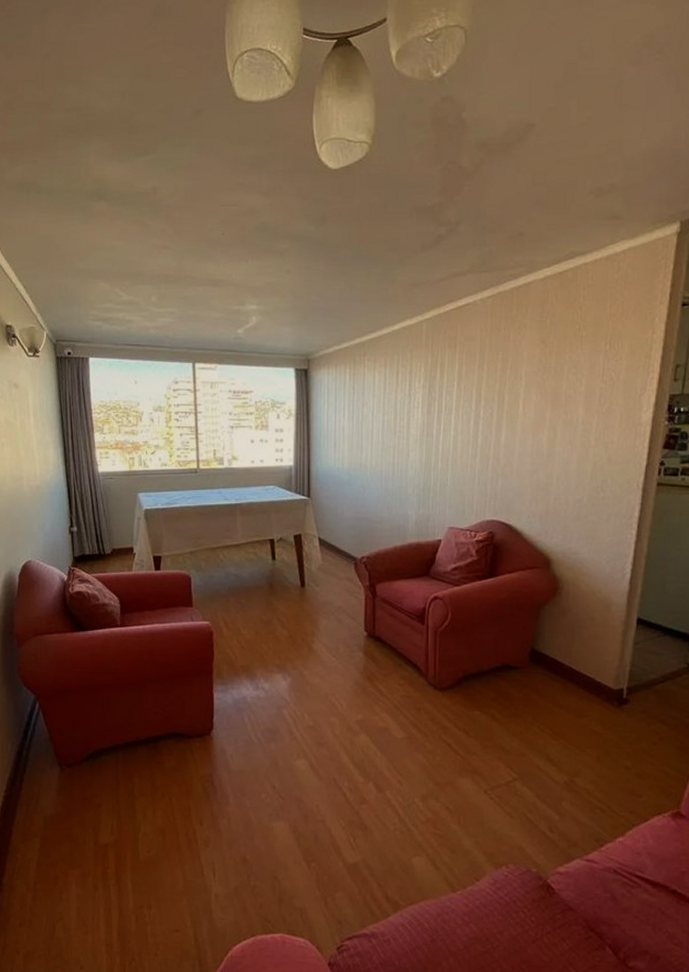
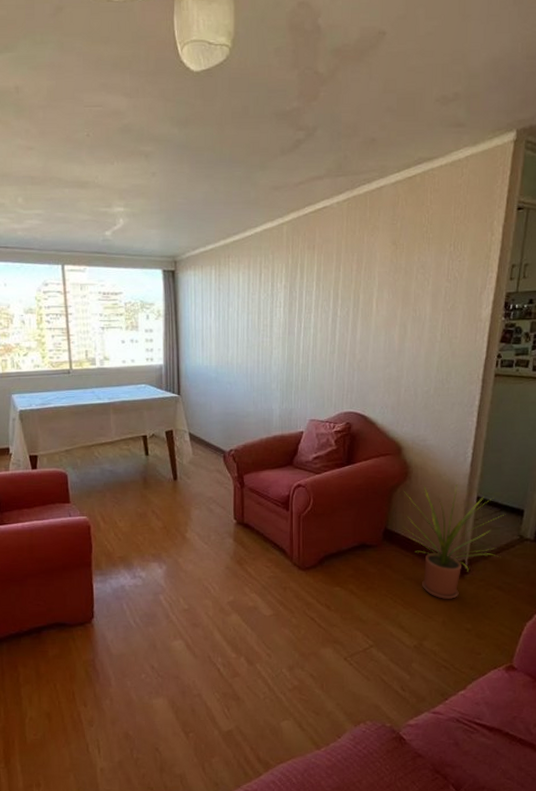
house plant: none [553,603,668,733] -> present [404,484,504,600]

